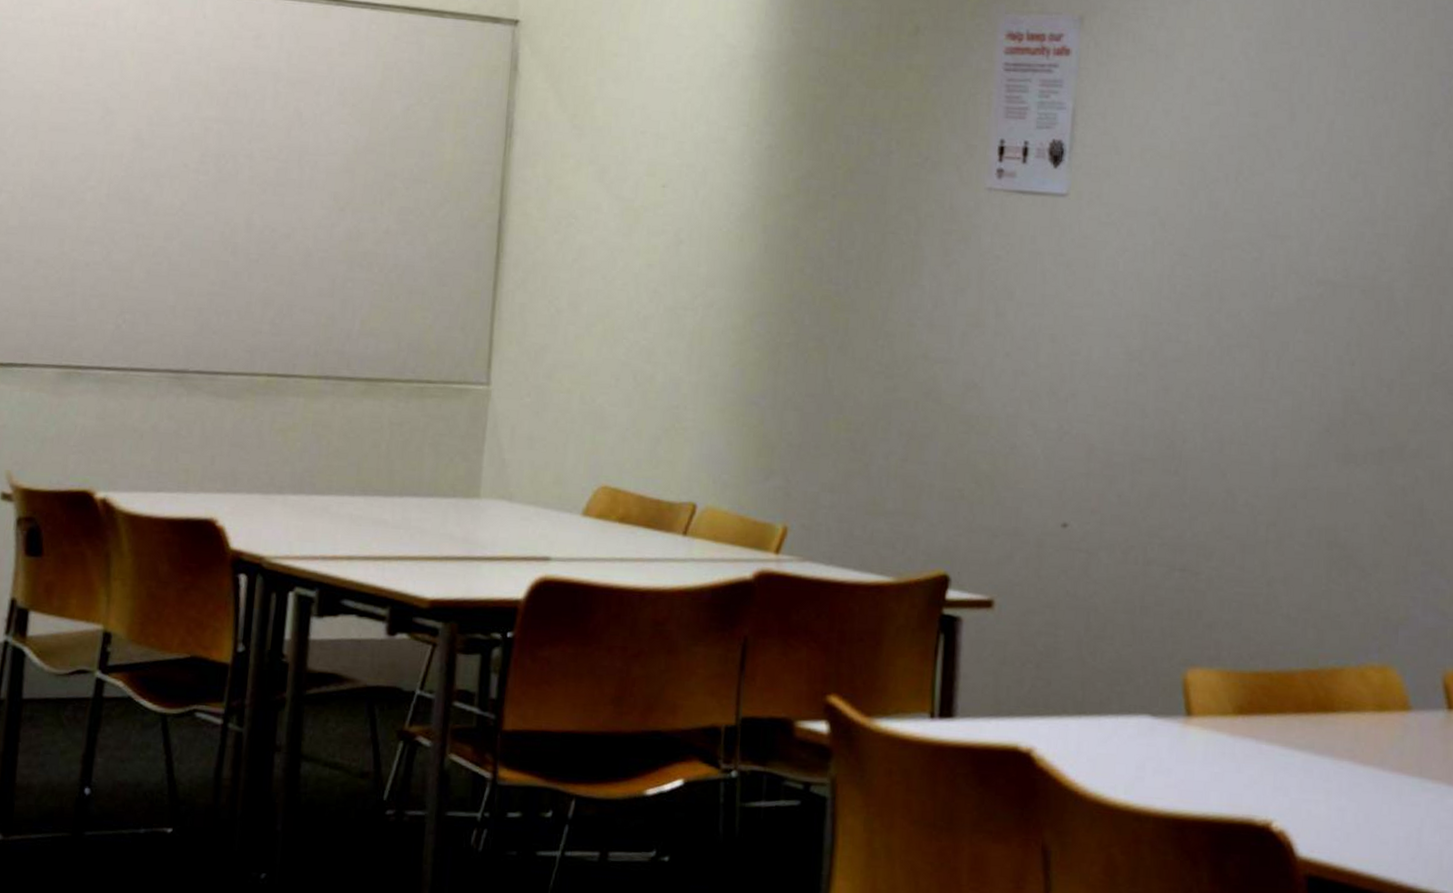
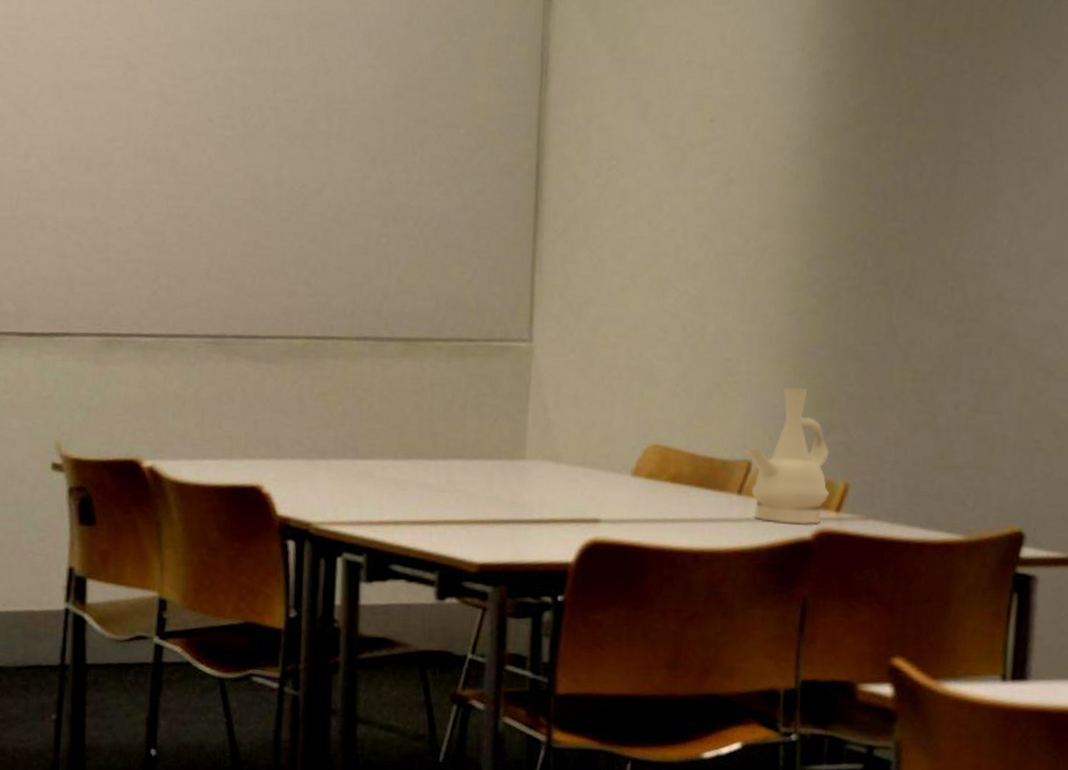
coffeepot: none [687,434,769,565] -> present [742,387,829,524]

